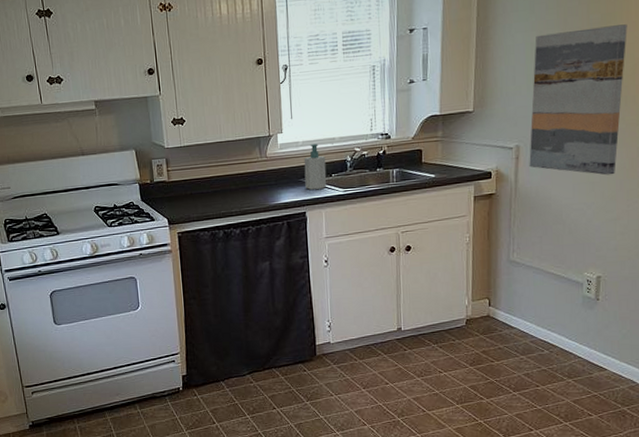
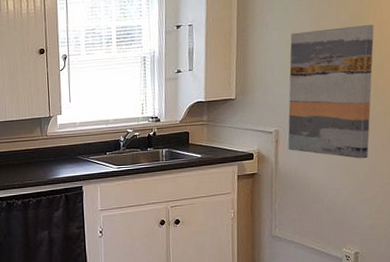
soap bottle: present [303,143,327,190] -> none [81,125,102,167]

